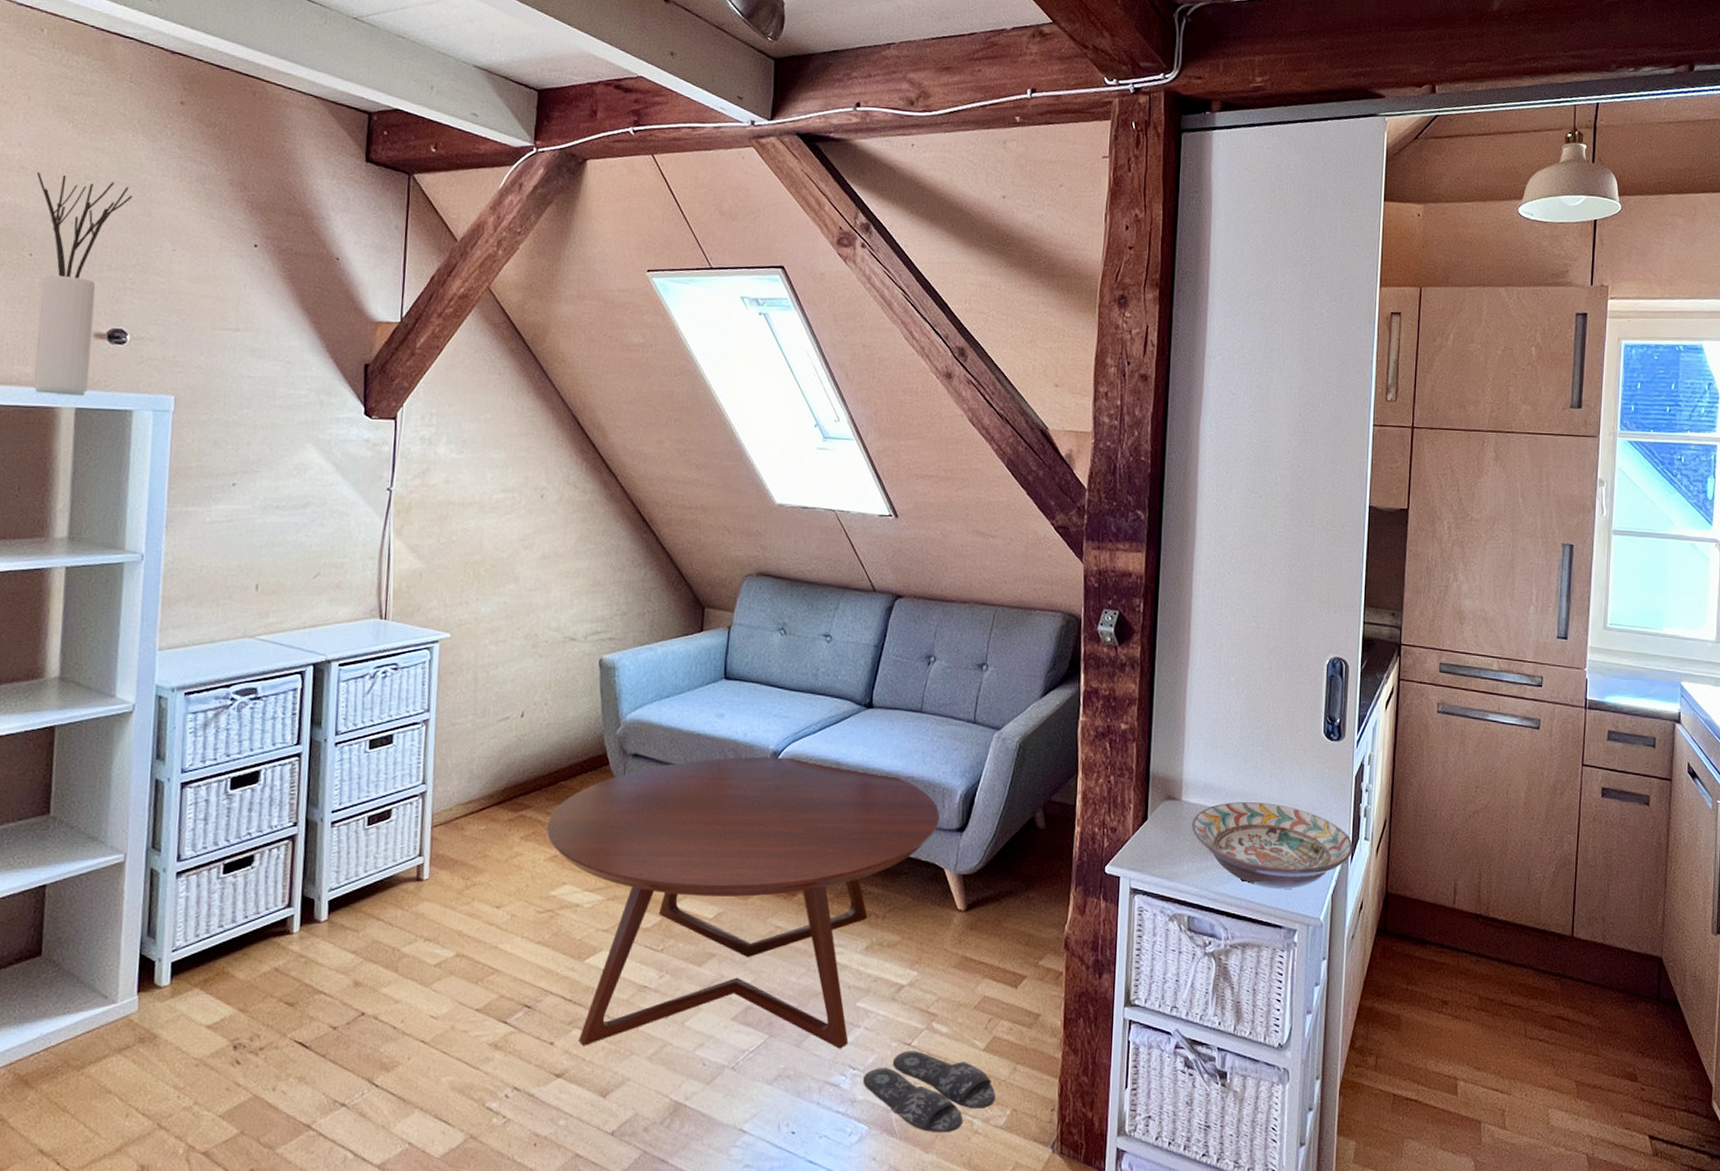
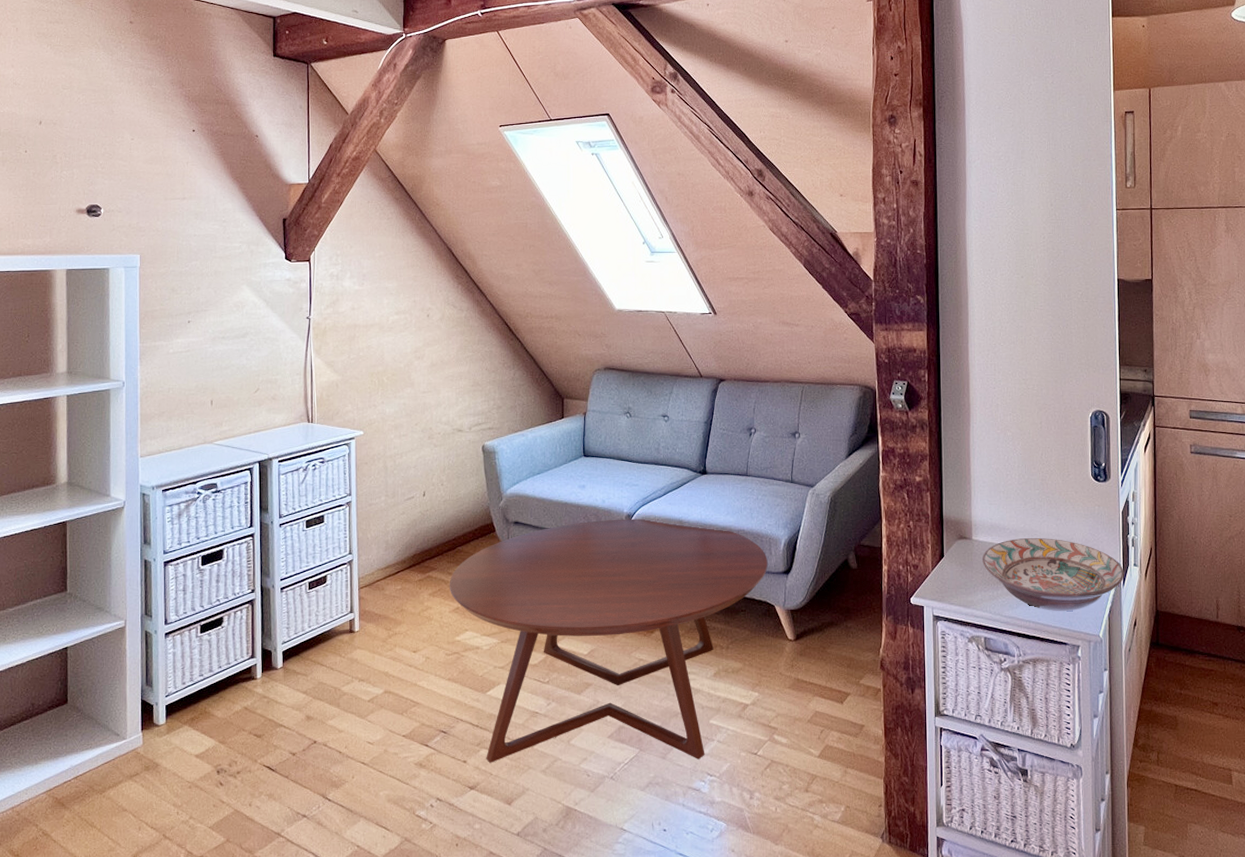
vase: present [33,172,133,396] -> none [26,86,99,260]
slippers: present [863,1051,996,1132] -> none [720,759,831,827]

